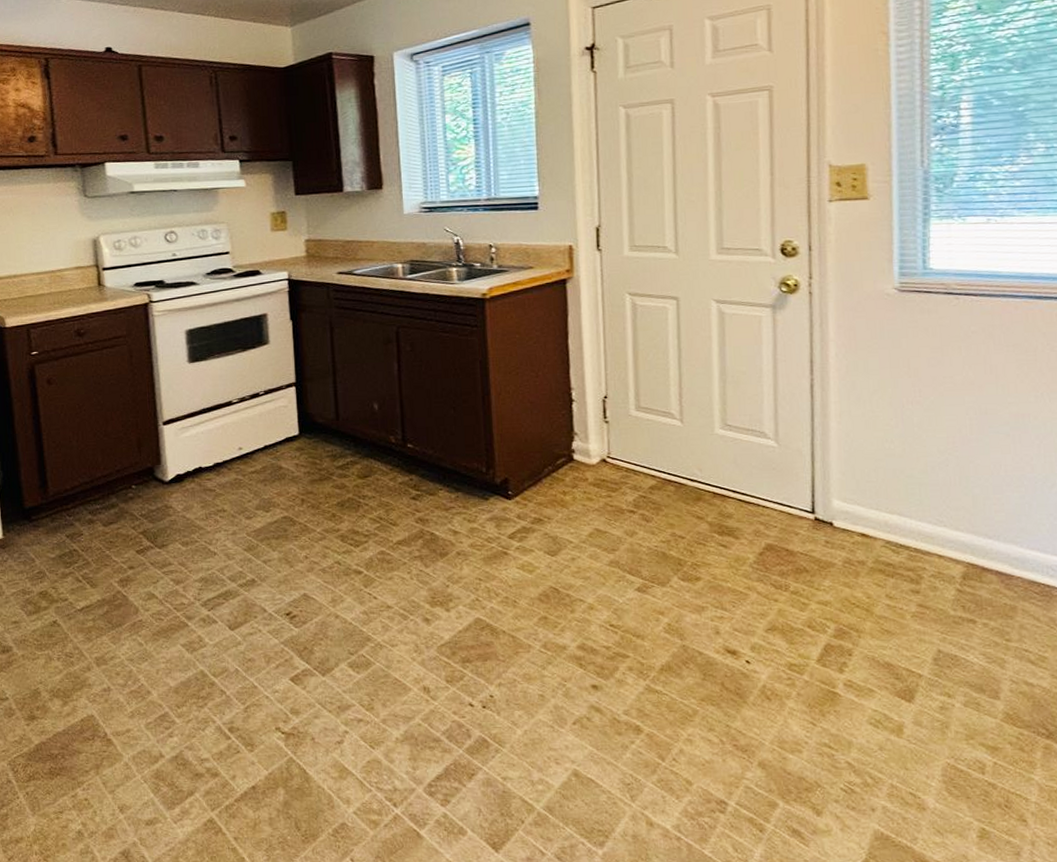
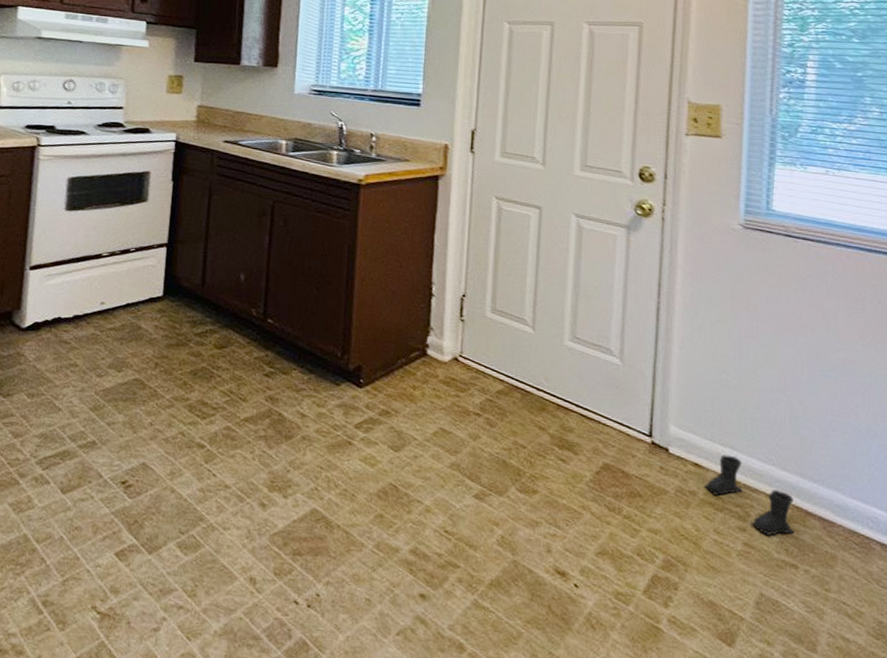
boots: none [872,522,970,595] -> present [704,454,794,536]

